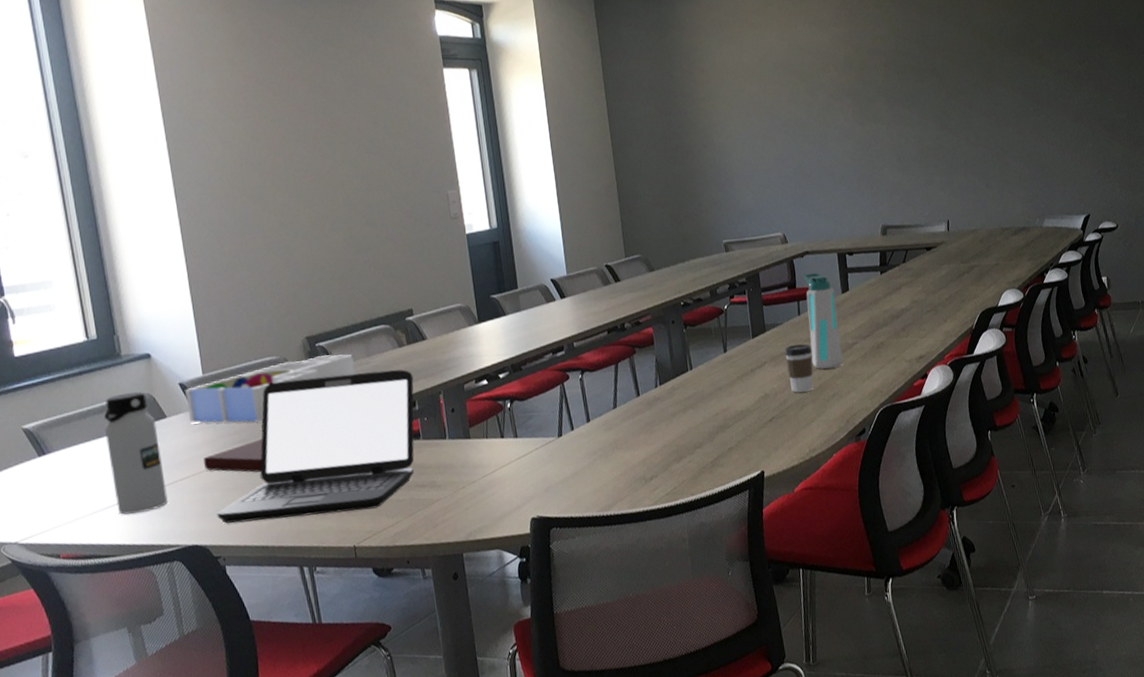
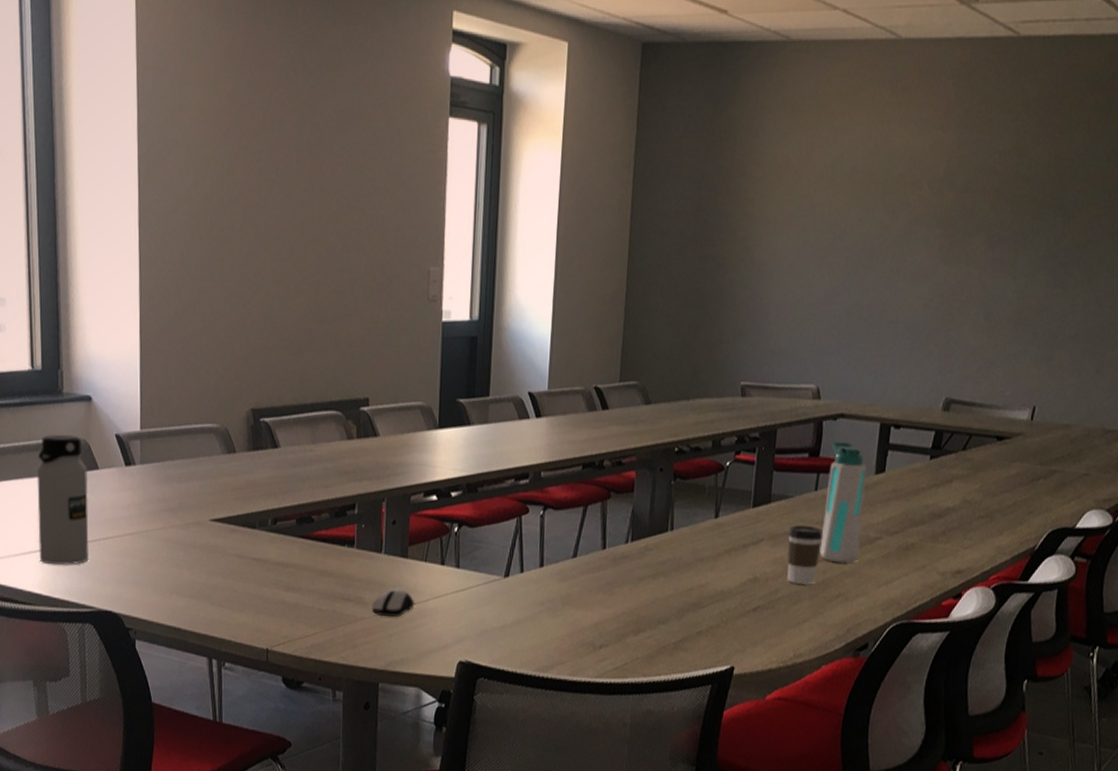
desk organizer: present [185,354,355,423] -> none [120,432,298,494]
notebook: present [203,439,263,473] -> none [129,512,190,547]
laptop: present [217,369,414,524] -> none [134,452,358,613]
computer mouse: none [445,466,484,494] -> present [371,587,415,617]

